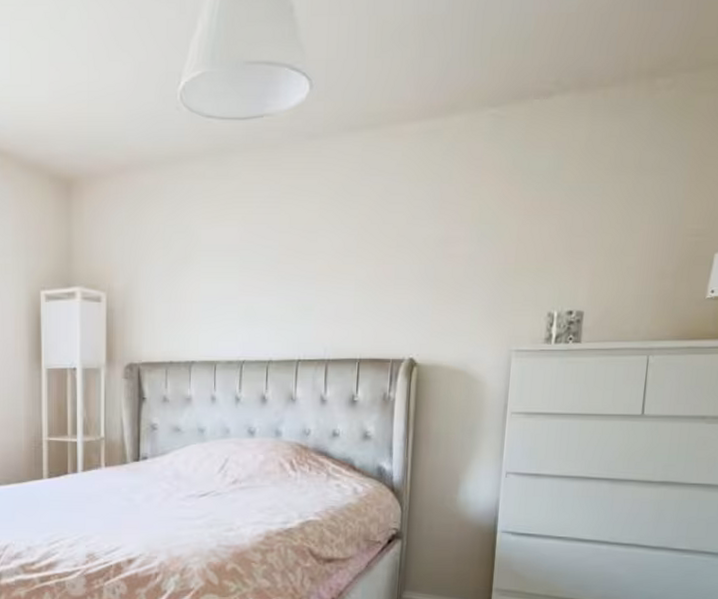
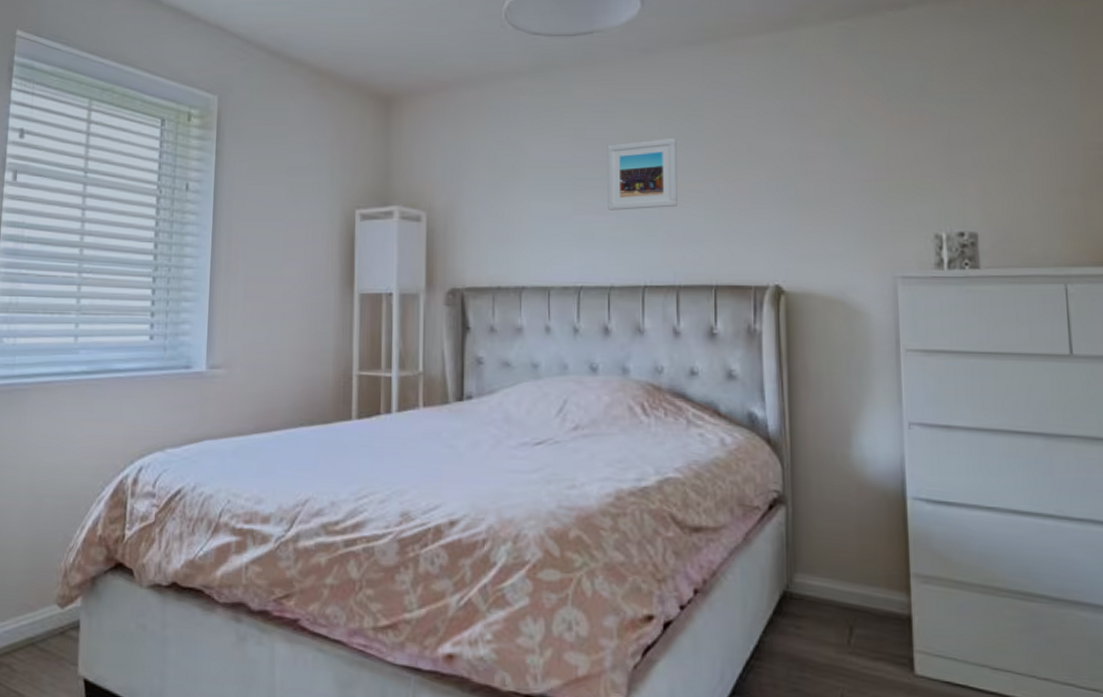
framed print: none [269,223,334,291] -> present [607,138,678,211]

